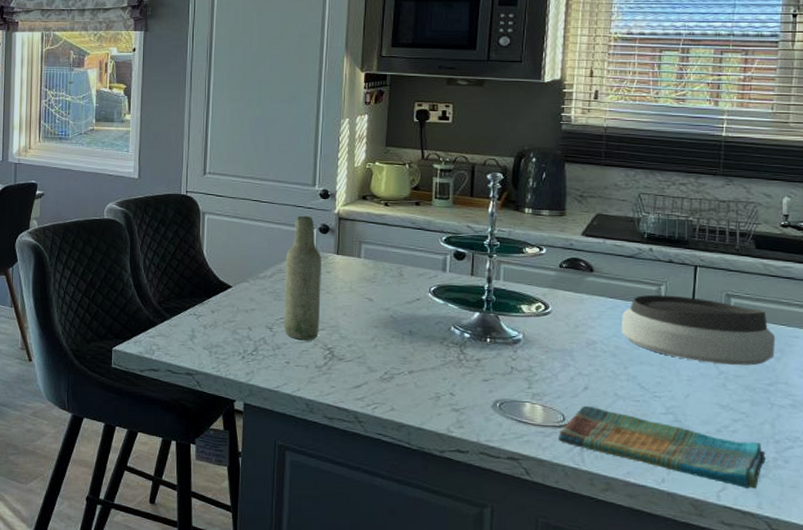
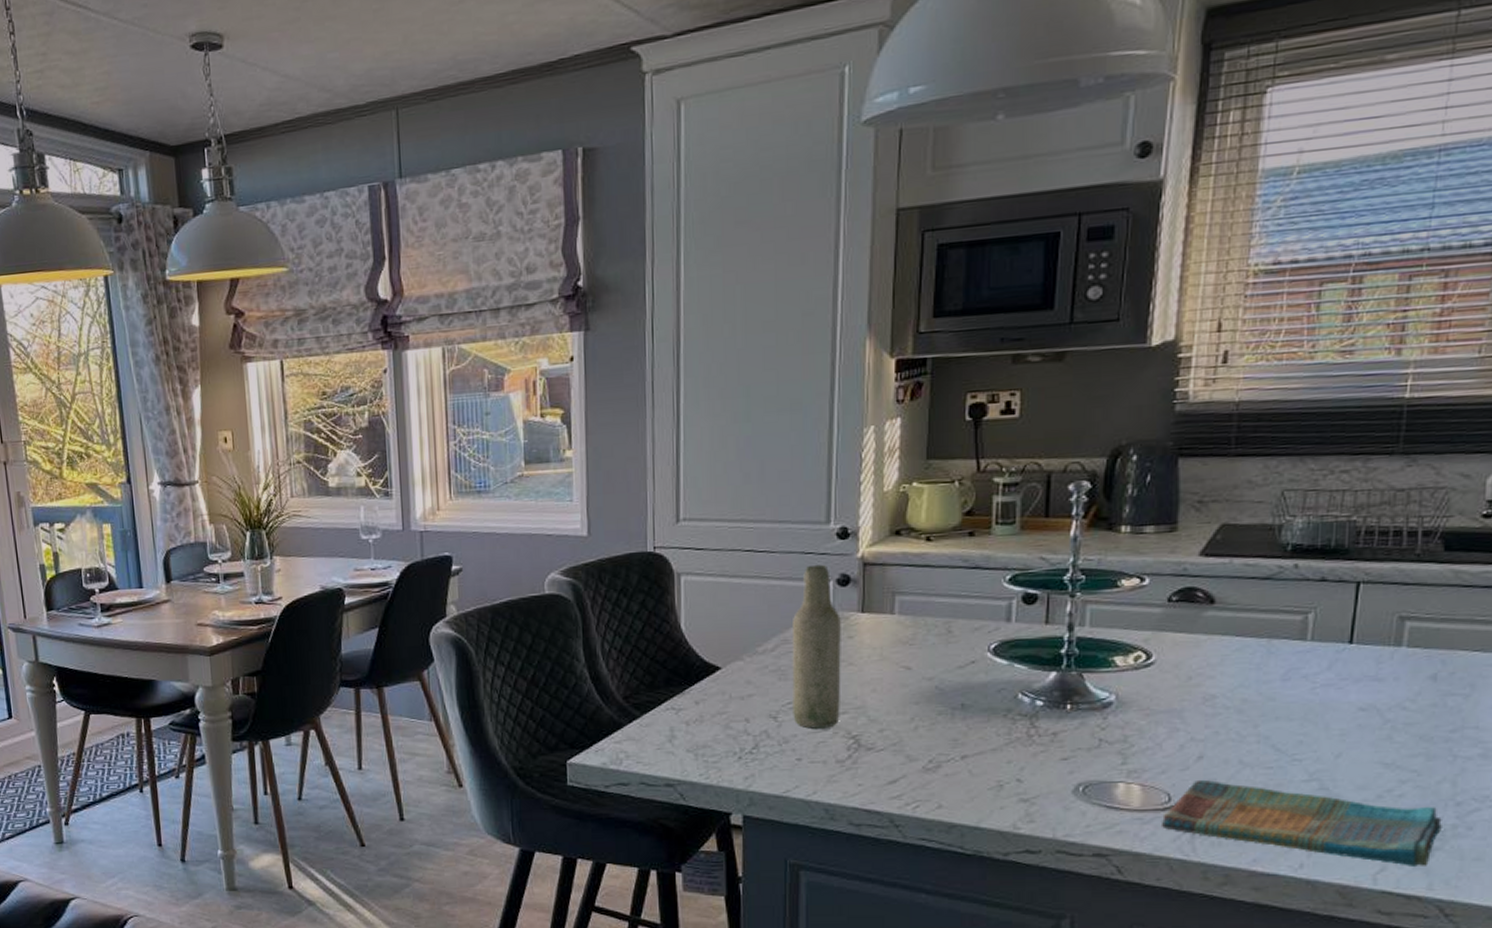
bowl: present [621,294,775,366] -> none [1250,625,1464,710]

